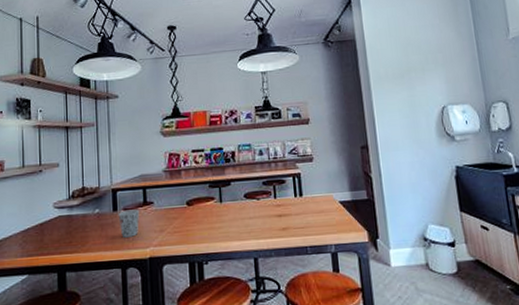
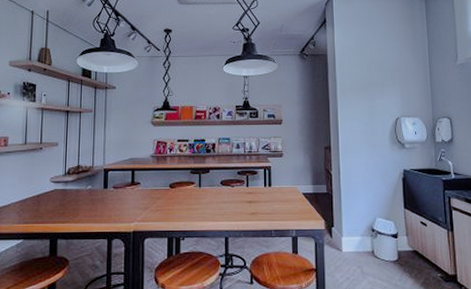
cup: present [118,209,140,238] -> none [108,188,128,212]

